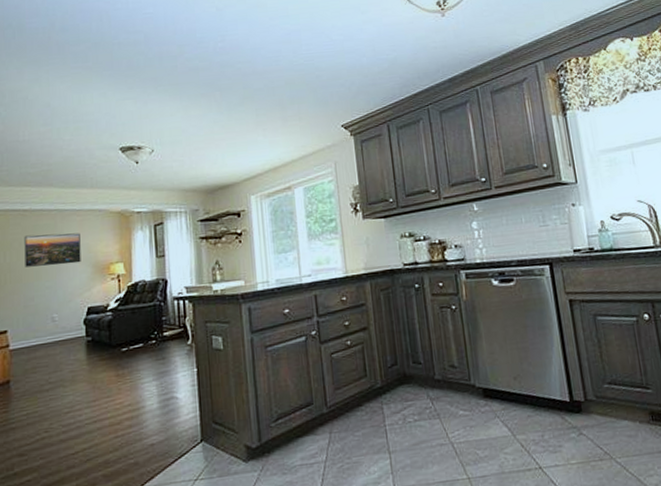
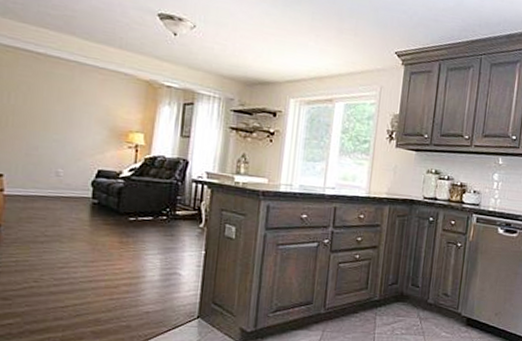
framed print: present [24,233,81,267] -> none [32,80,100,123]

